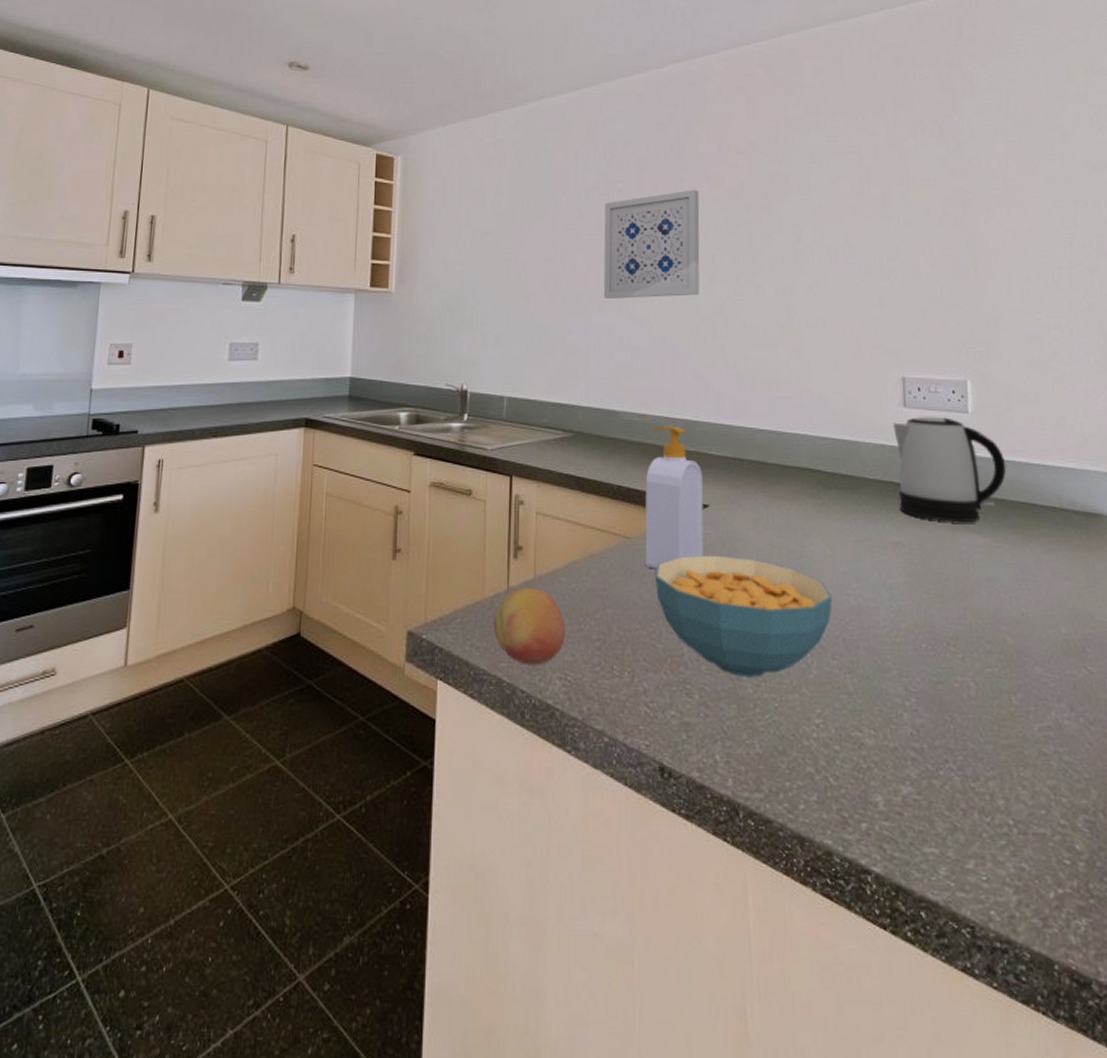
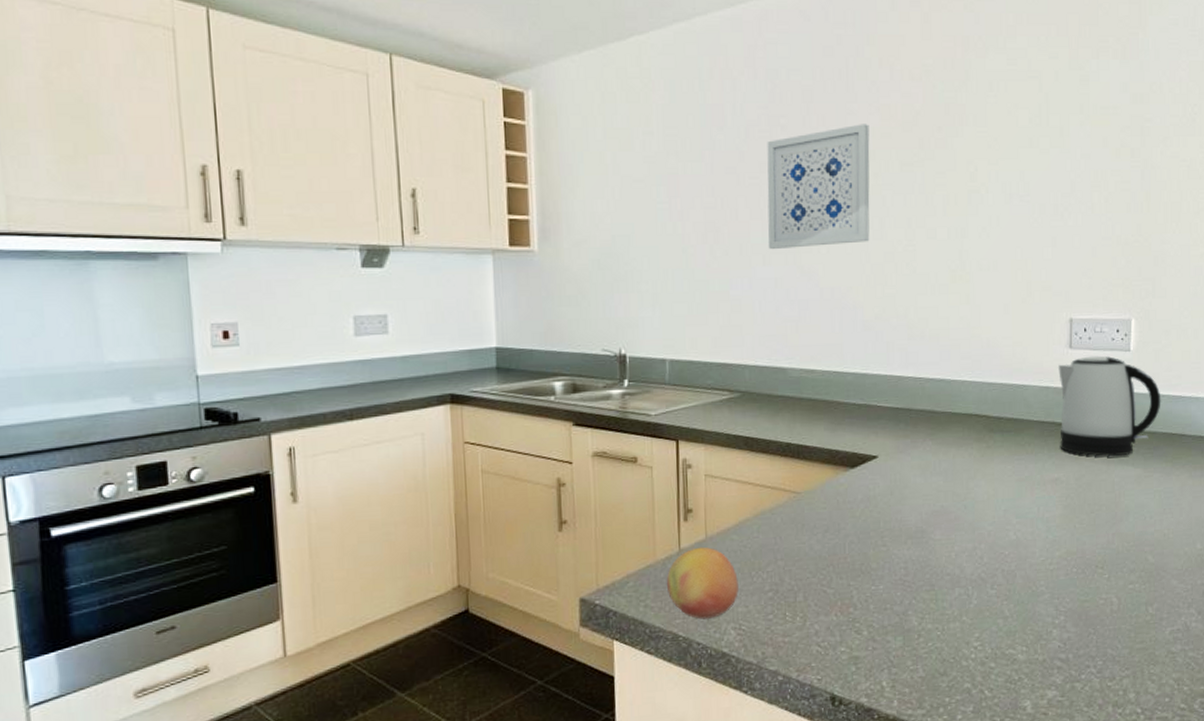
soap bottle: present [645,425,704,569] -> none [814,379,873,521]
cereal bowl: present [654,555,832,677] -> none [824,503,993,612]

